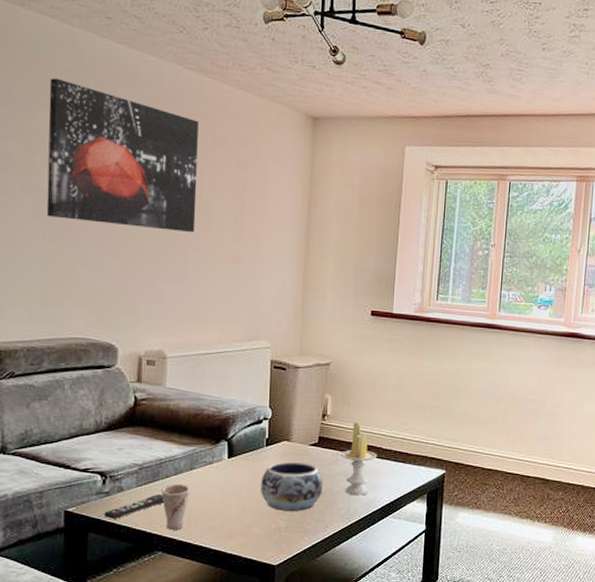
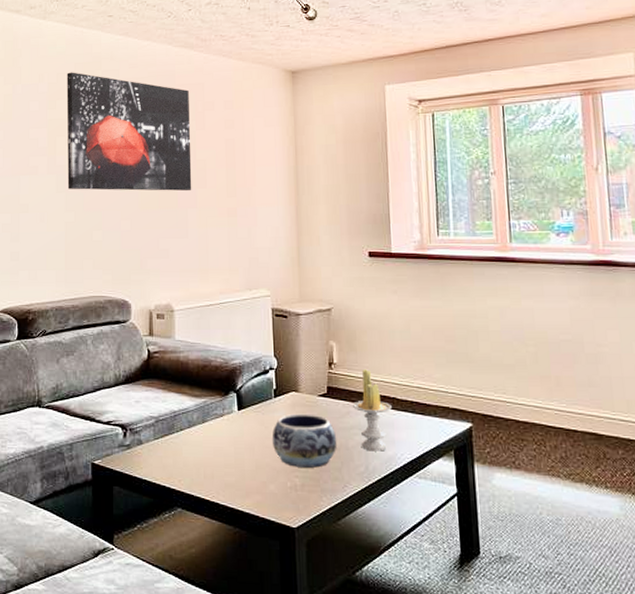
remote control: present [104,493,164,519] -> none [126,447,180,472]
cup: present [160,483,190,530] -> none [176,436,204,485]

